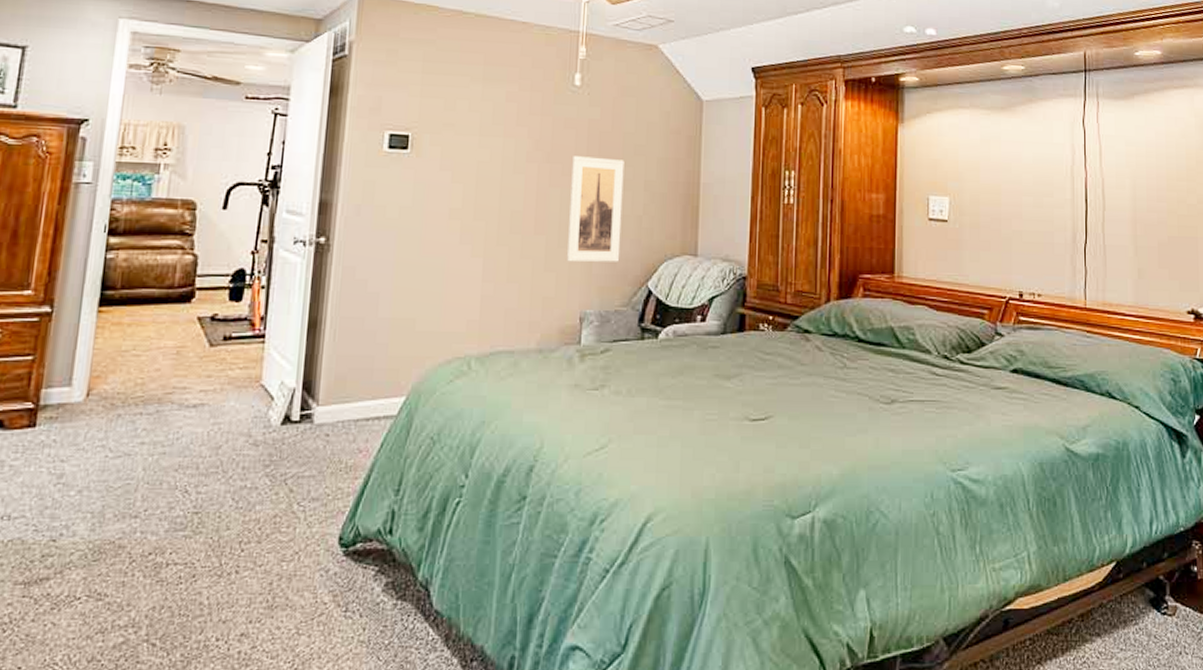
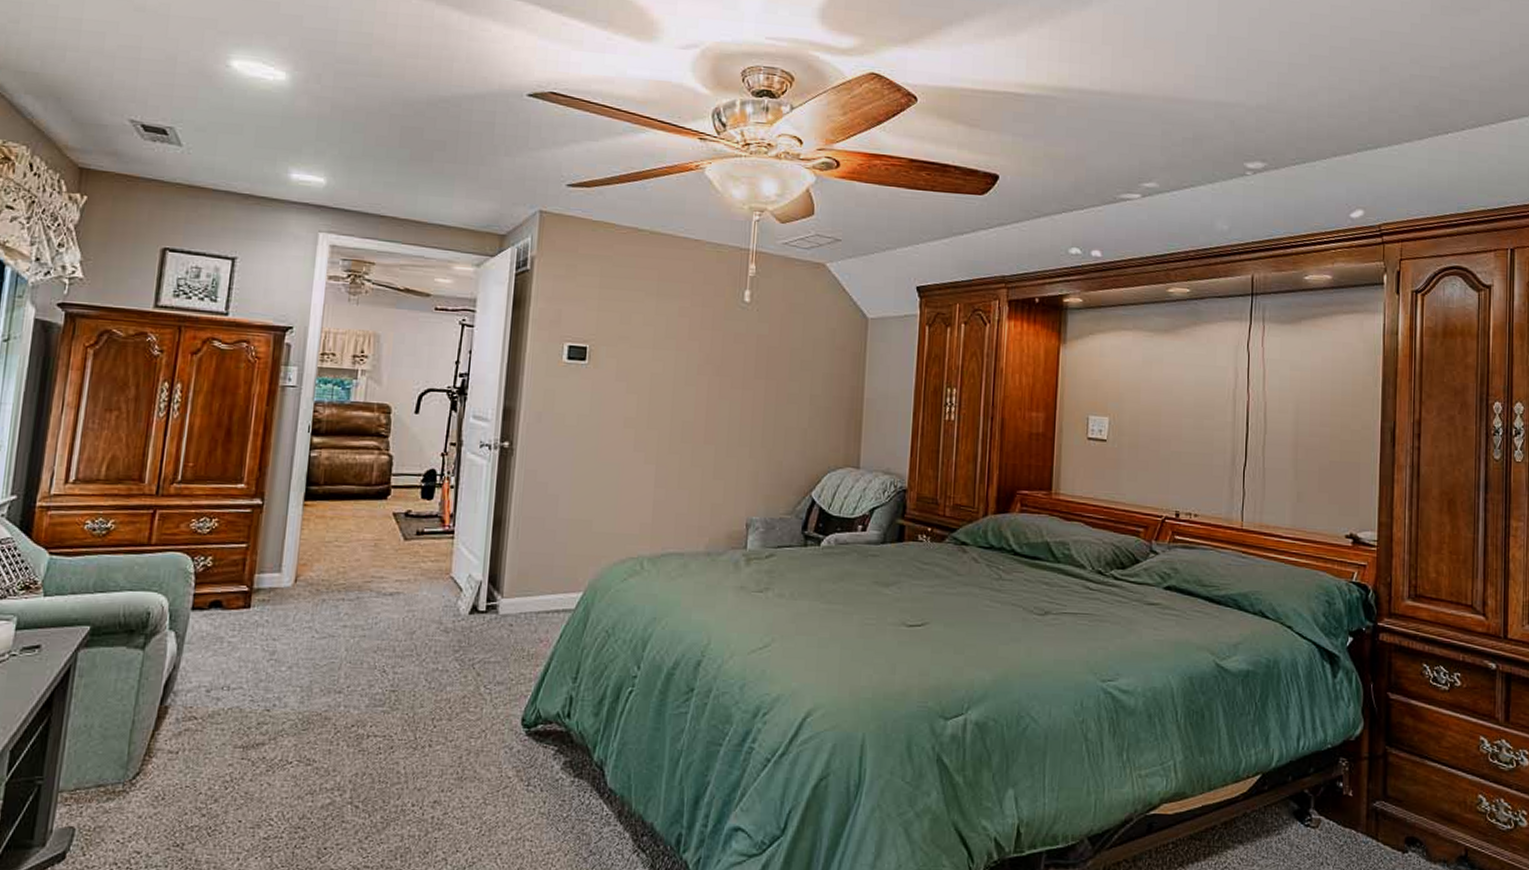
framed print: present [567,156,625,262] -> none [735,370,791,472]

